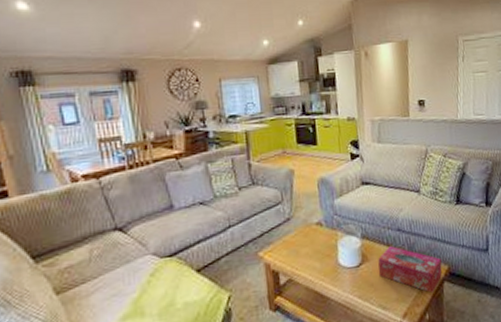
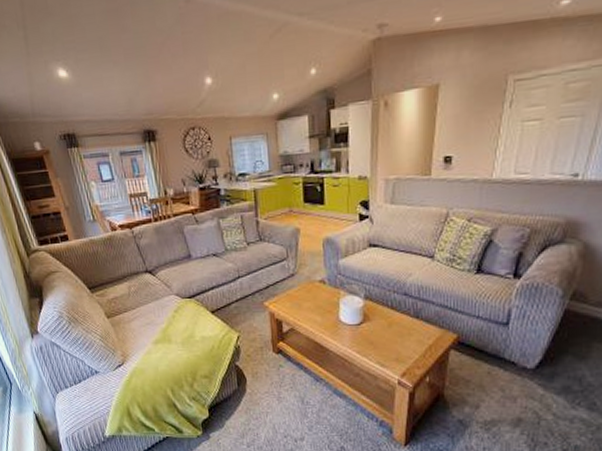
tissue box: present [378,246,442,294] -> none [379,309,450,359]

